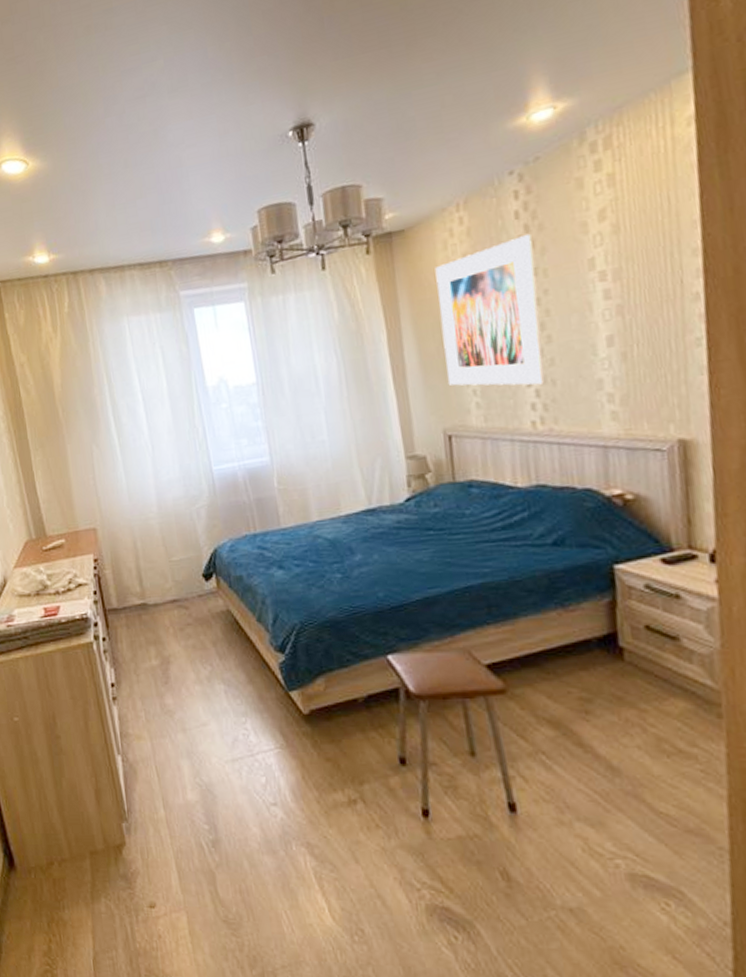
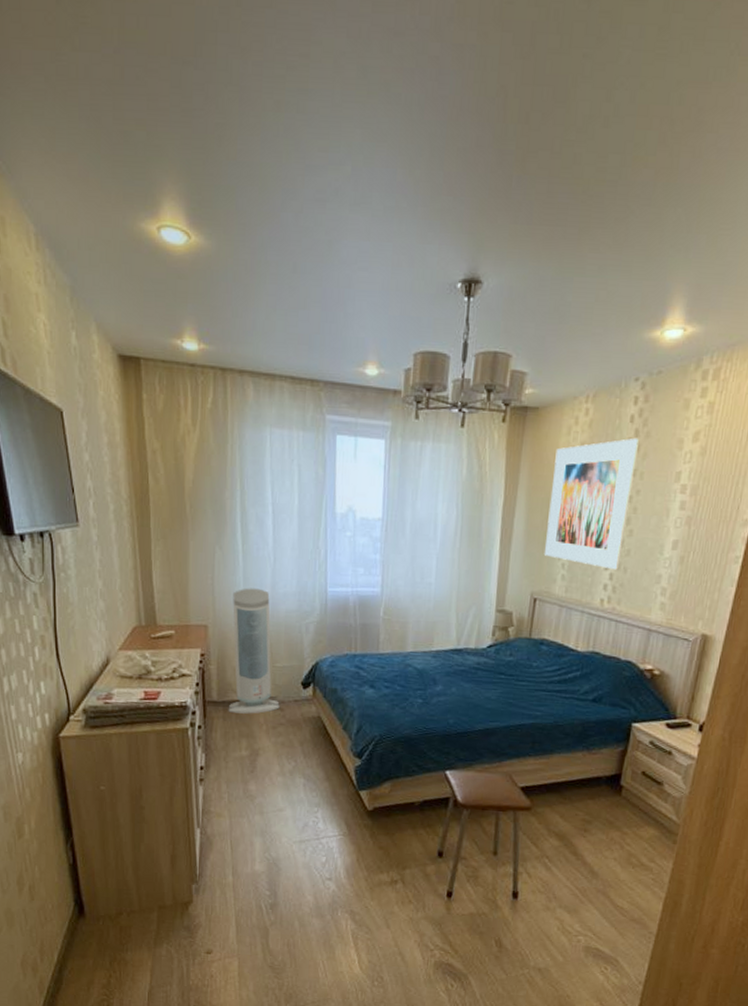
air purifier: none [116,480,184,619] -> present [228,588,280,714]

